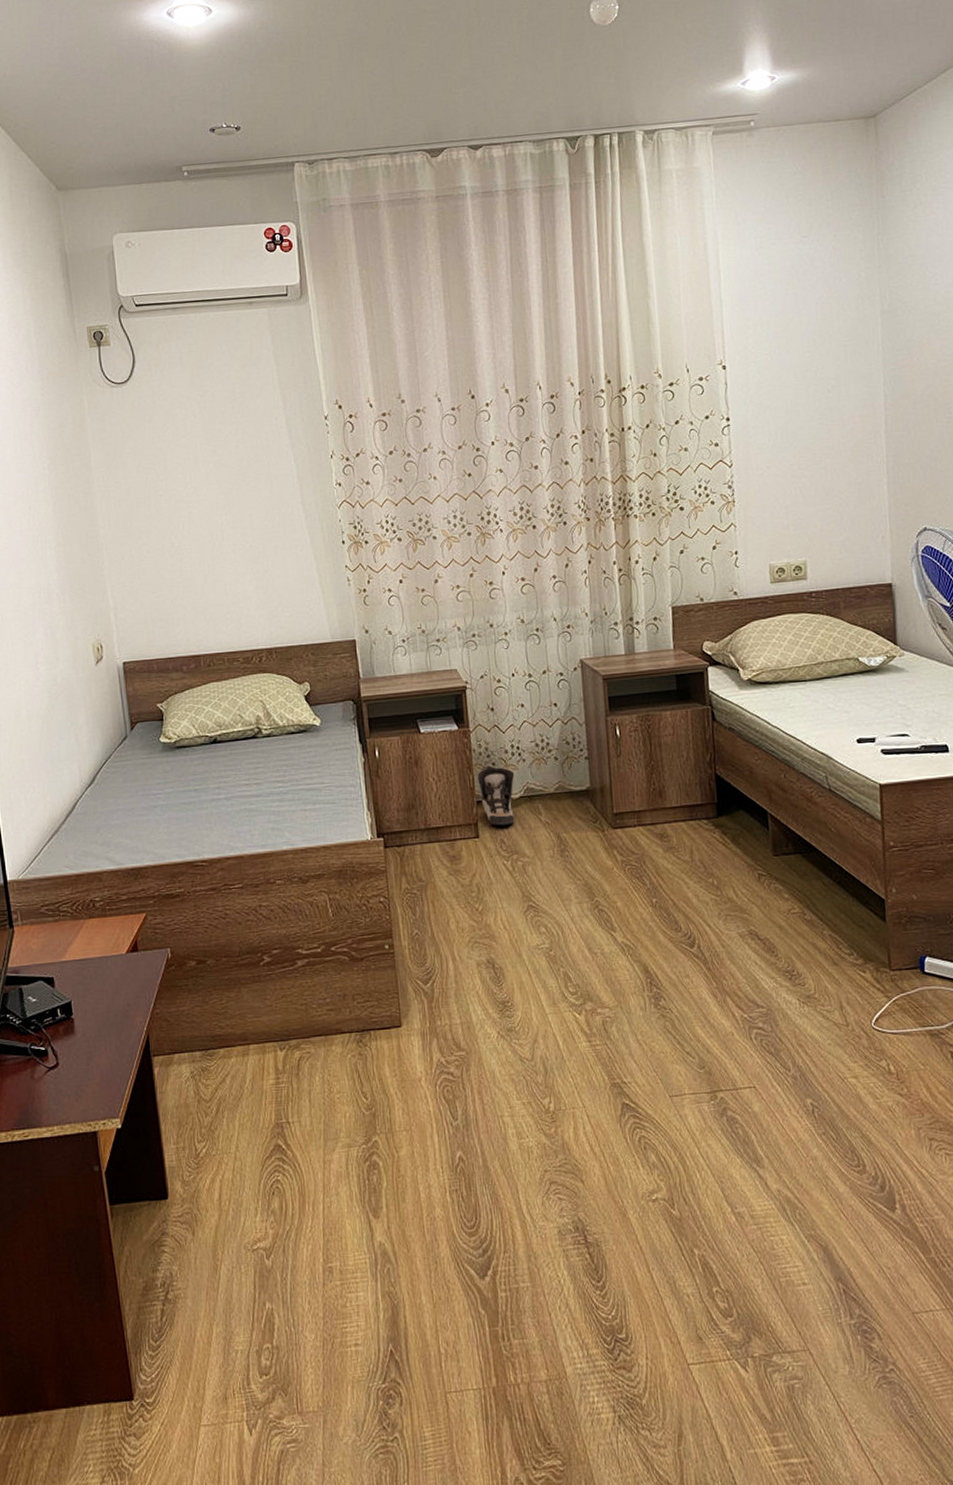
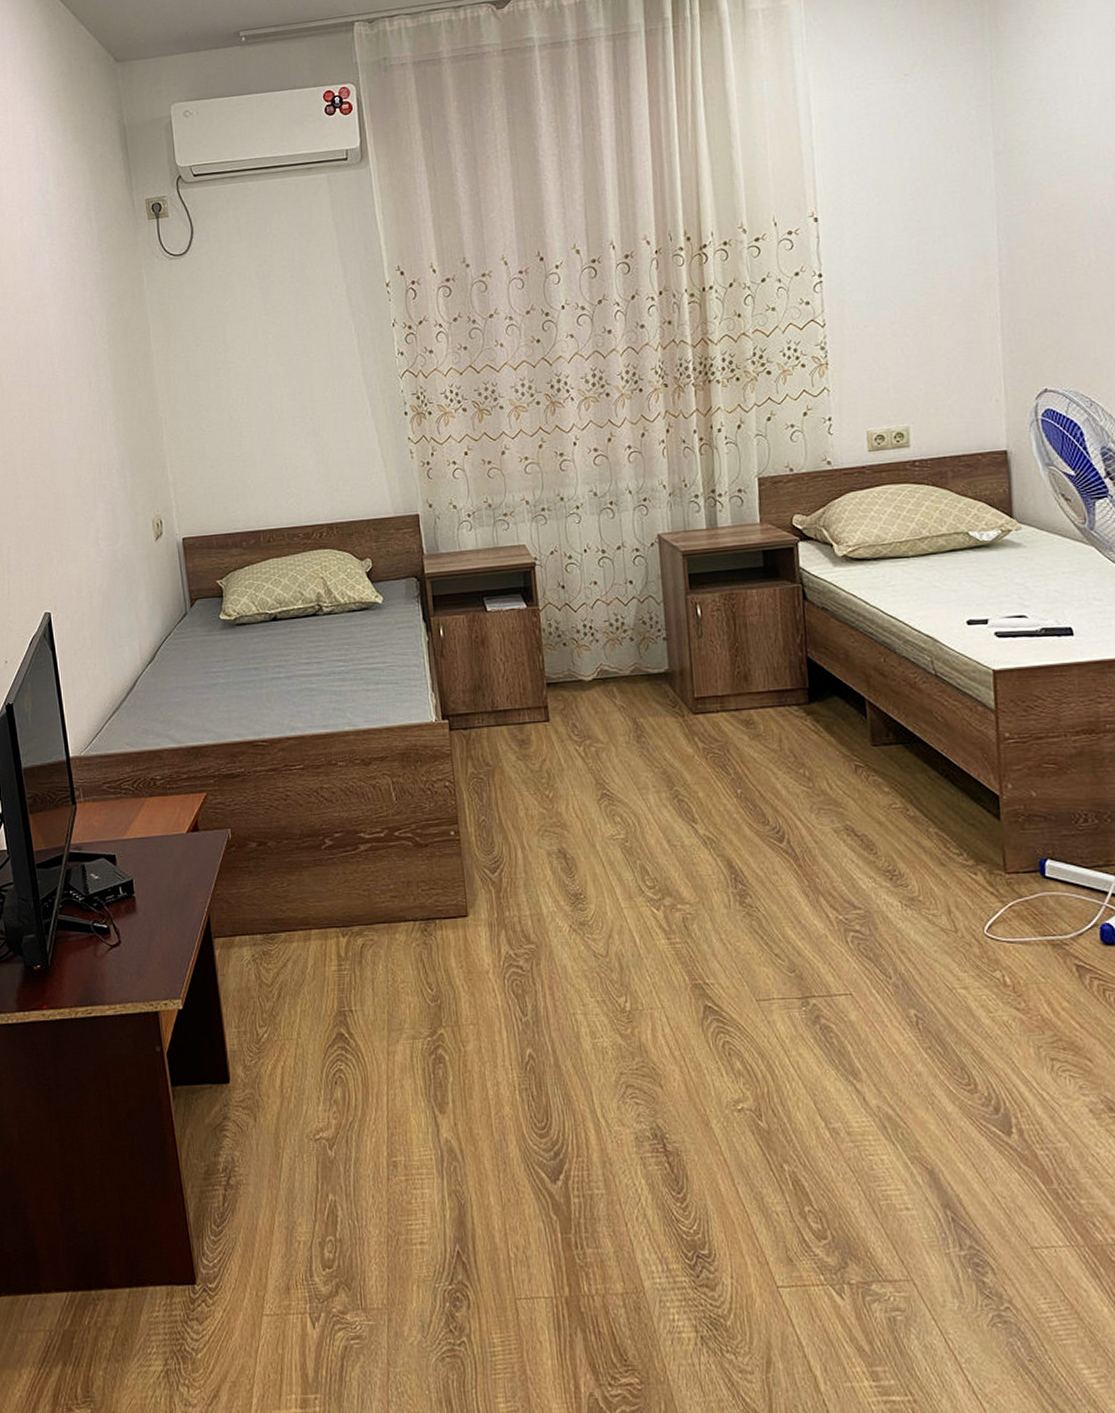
shoe: present [476,765,515,826] -> none [546,646,587,710]

